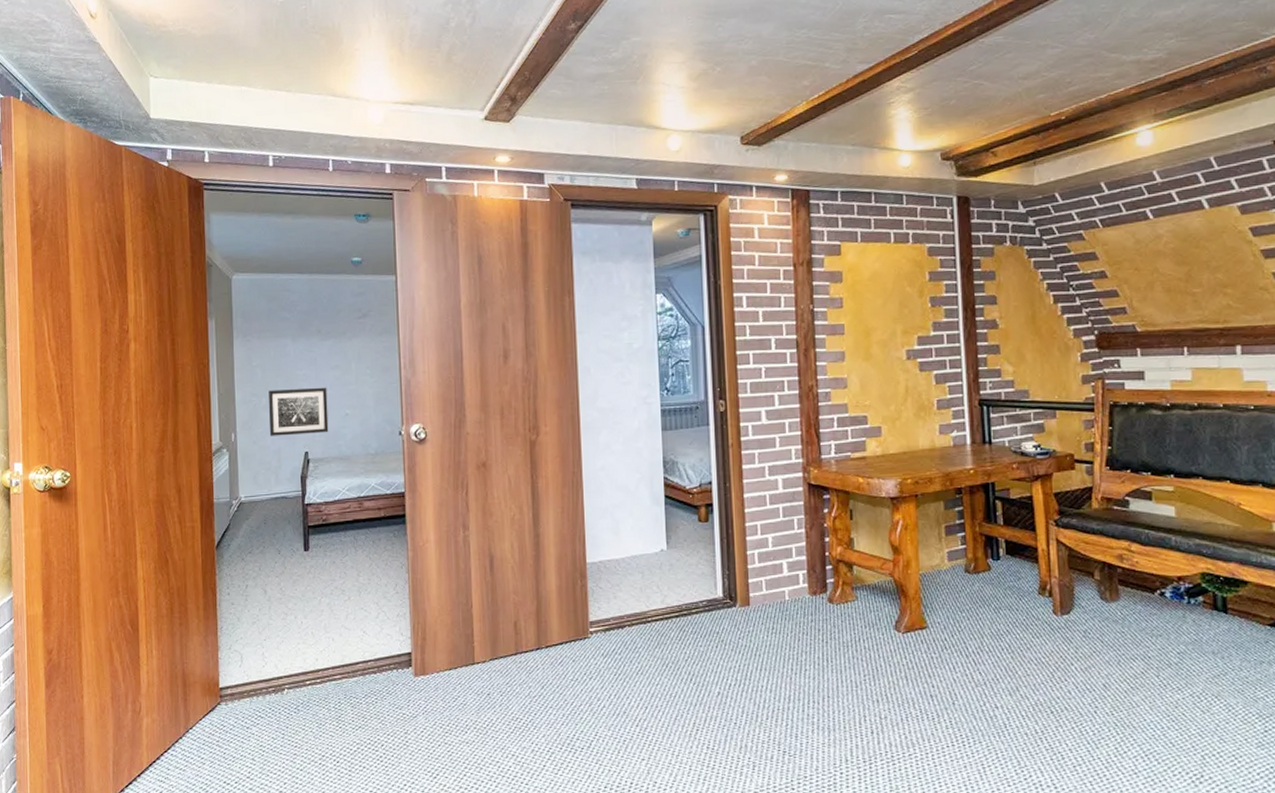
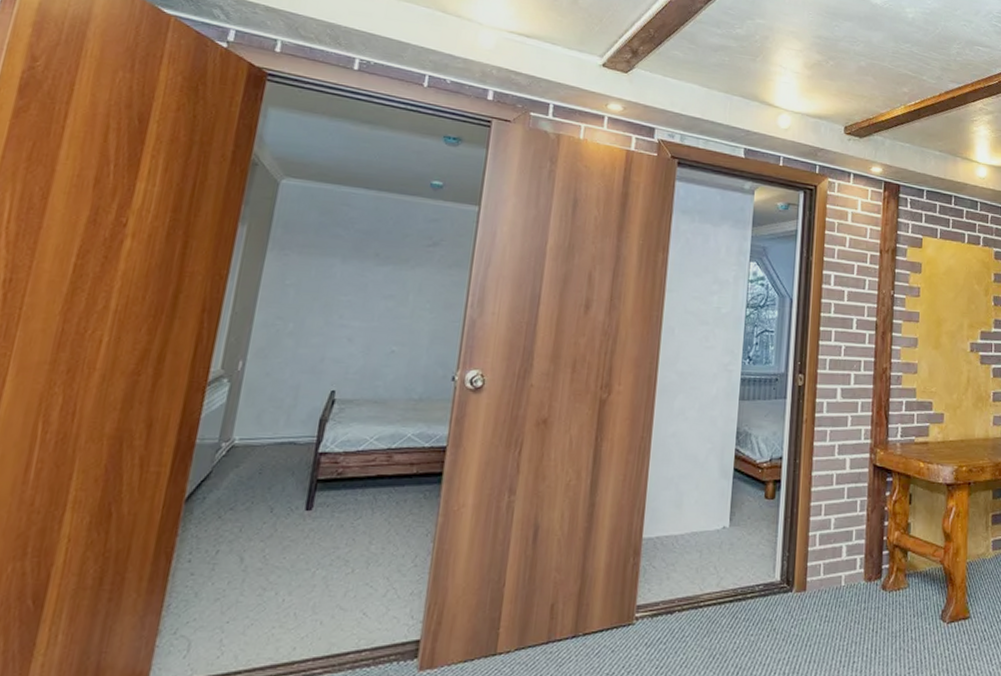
wall art: present [269,387,329,436] -> none [290,314,374,371]

